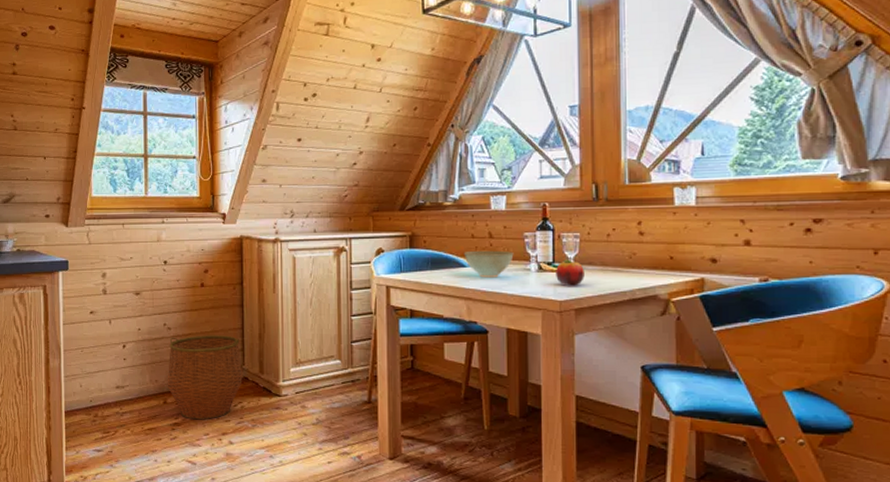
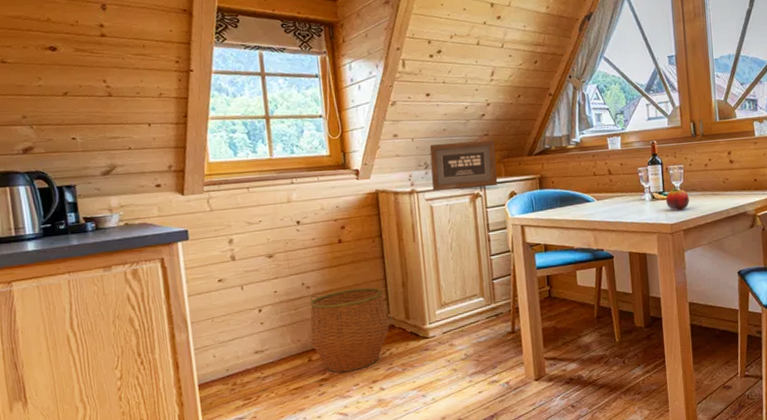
picture frame: none [296,191,365,242] -> present [429,140,498,191]
bowl: present [463,250,514,278] -> none [588,185,631,211]

